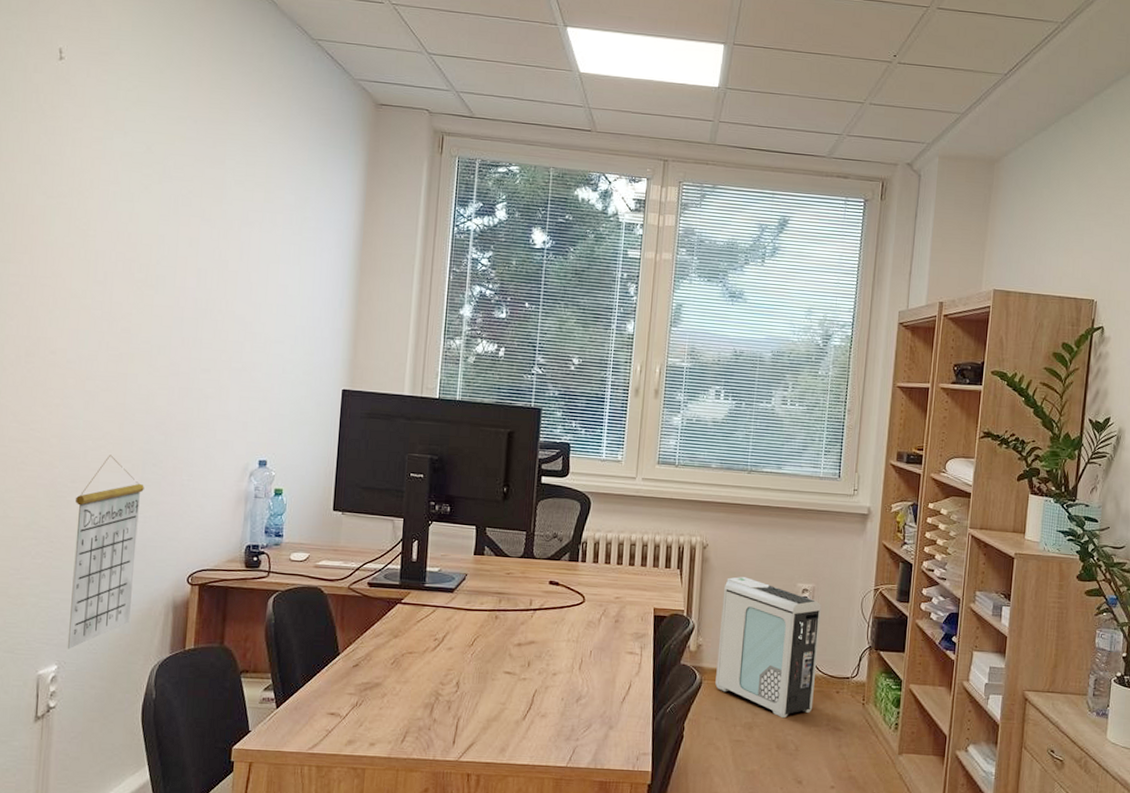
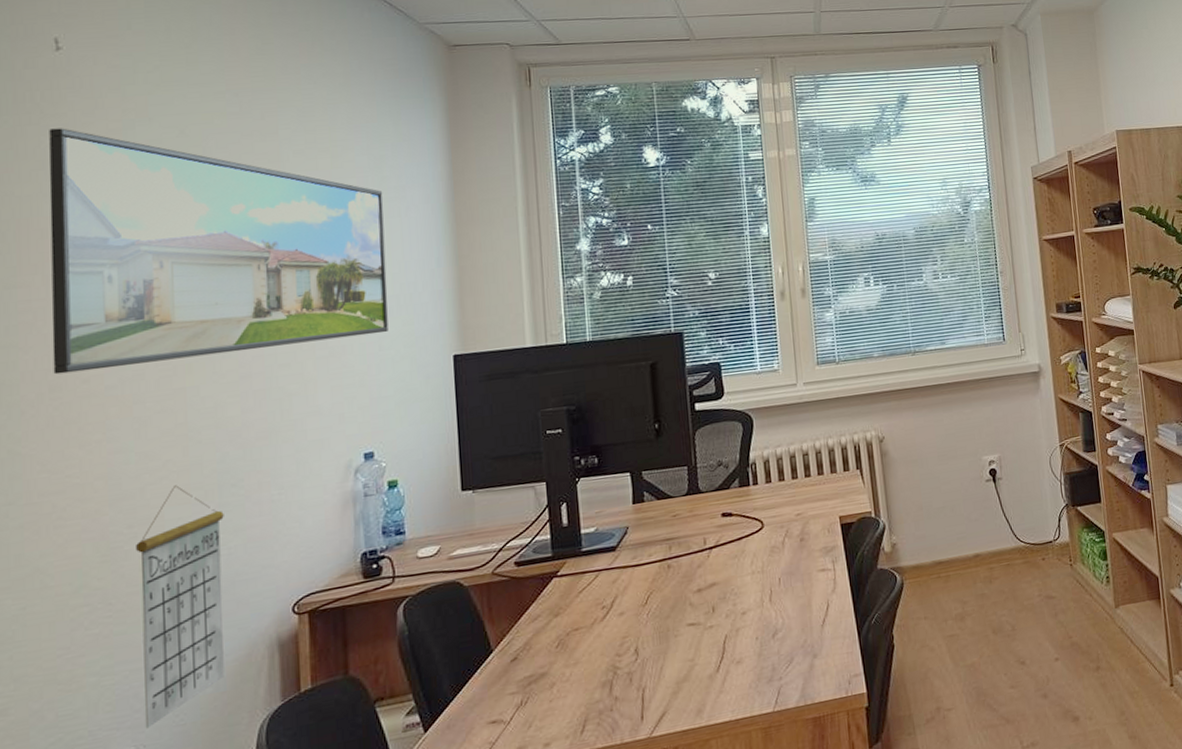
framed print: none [30,129,304,358] -> present [49,128,388,375]
air purifier: present [715,577,822,719] -> none [908,462,1022,601]

